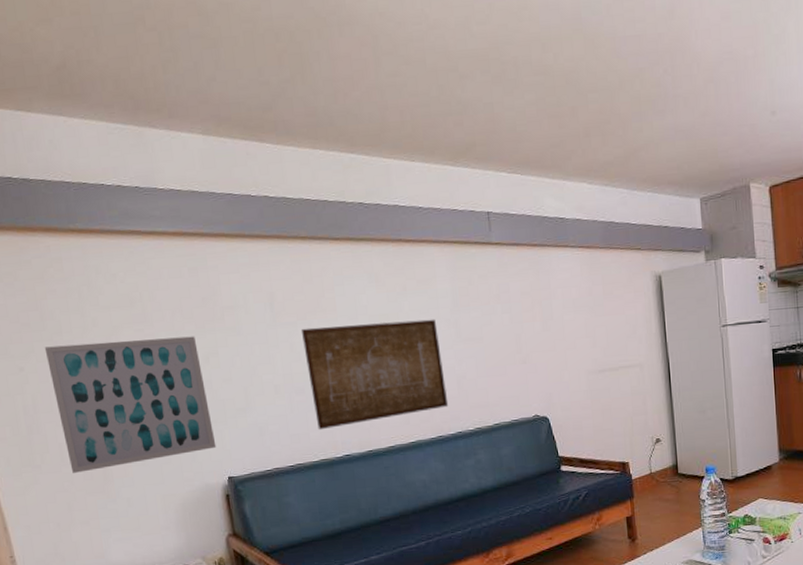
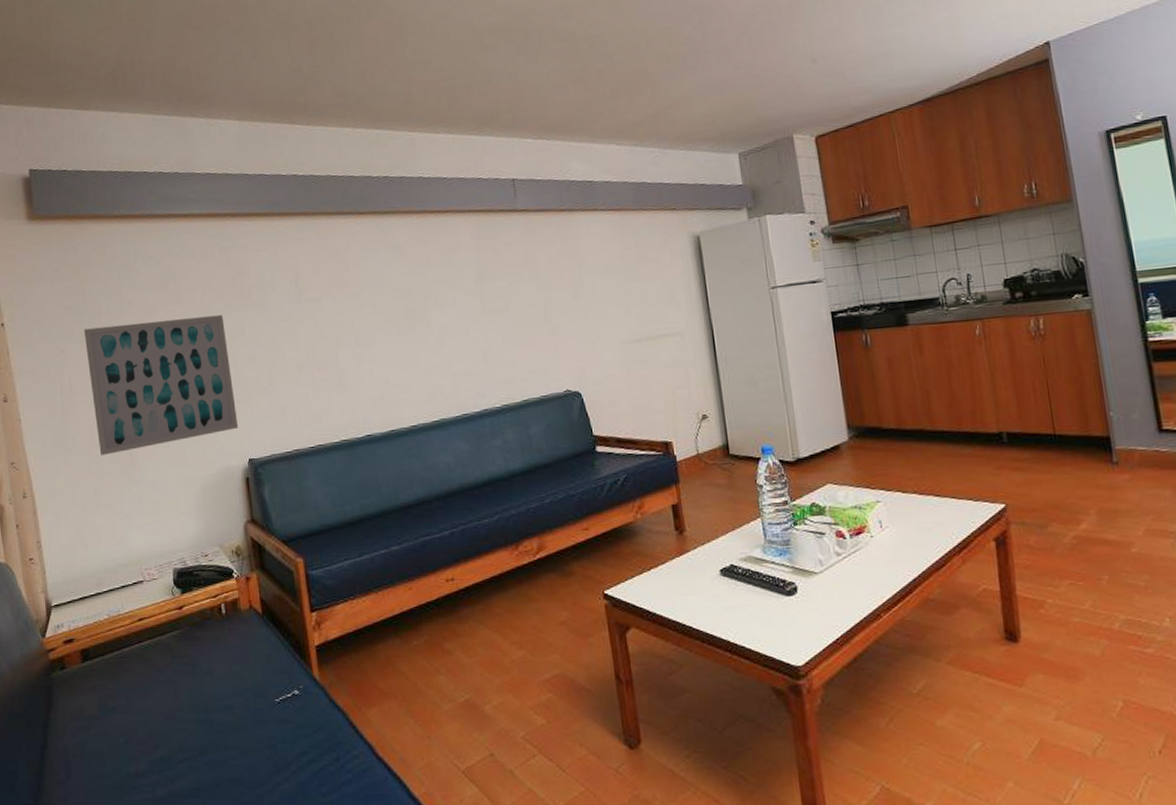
wall art: present [300,319,449,430] -> none [324,290,474,409]

